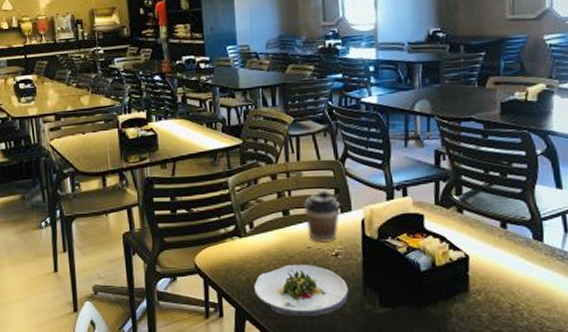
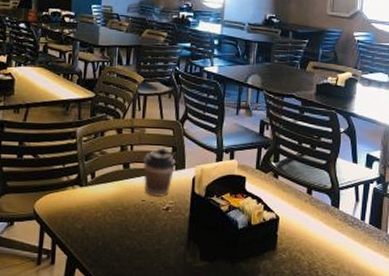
salad plate: present [254,264,349,316] -> none [88,215,174,267]

